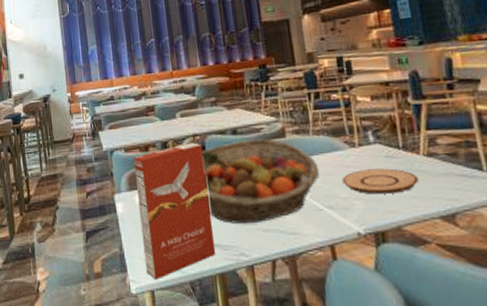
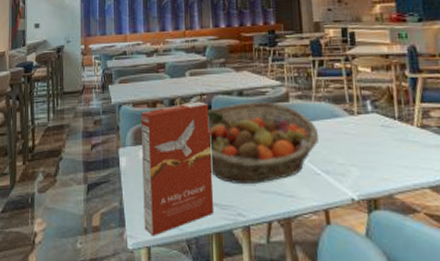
plate: present [341,168,419,194] -> none [339,137,412,162]

